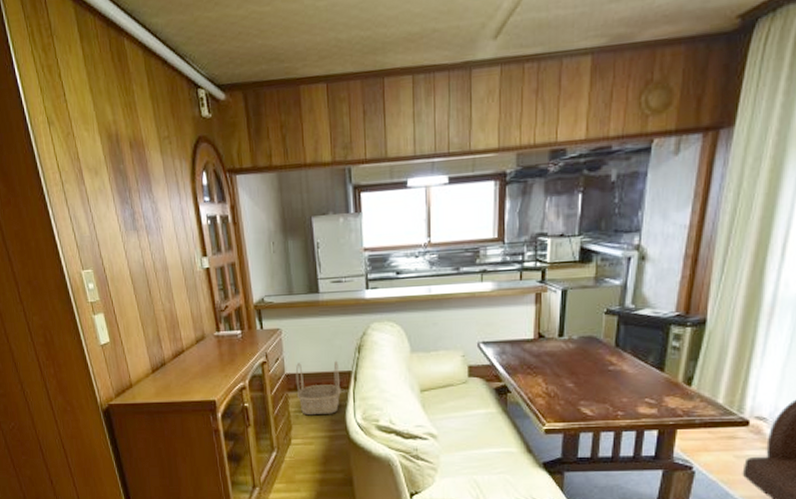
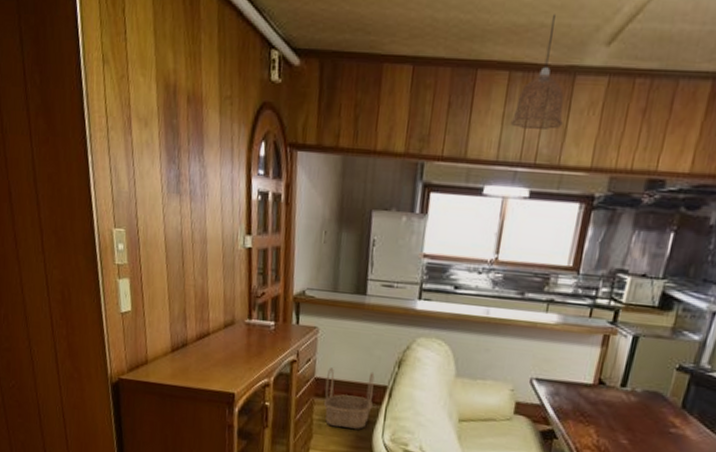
pendant lamp: none [421,18,467,124] -> present [510,14,564,130]

